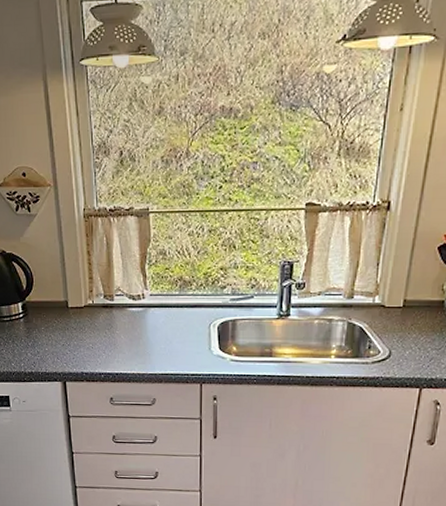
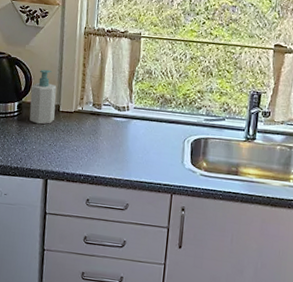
soap bottle: none [34,262,65,324] -> present [29,69,57,124]

